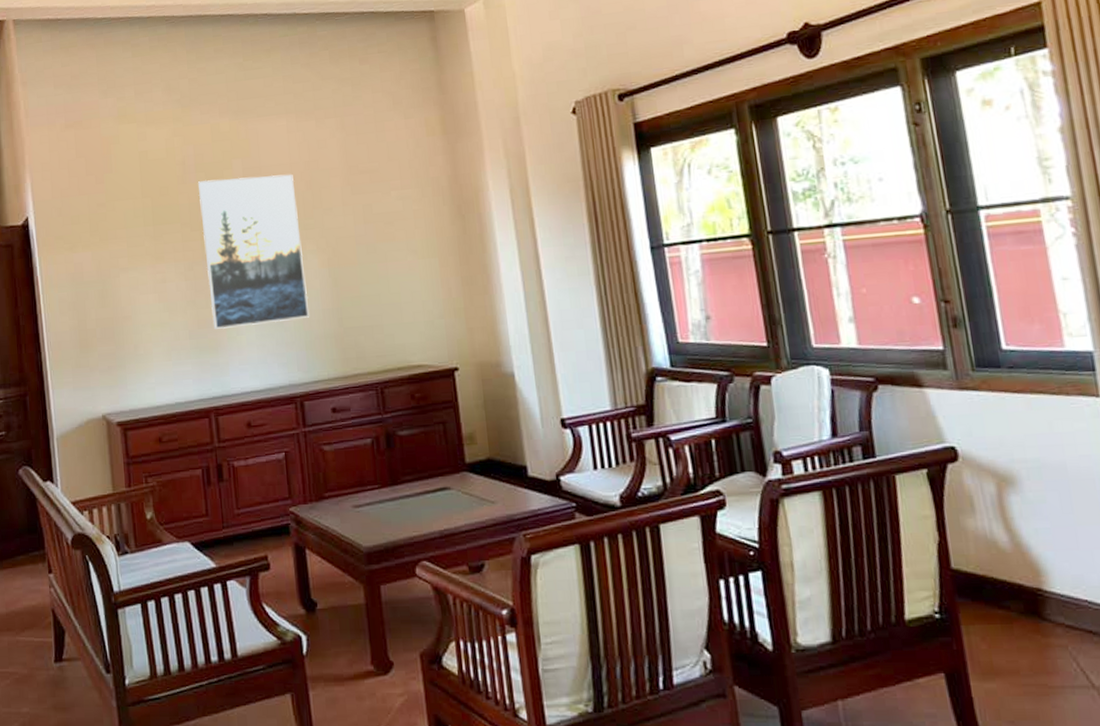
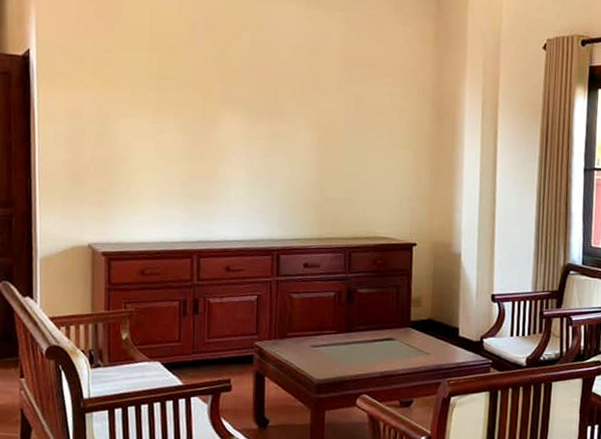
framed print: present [198,174,310,329] -> none [204,45,297,184]

